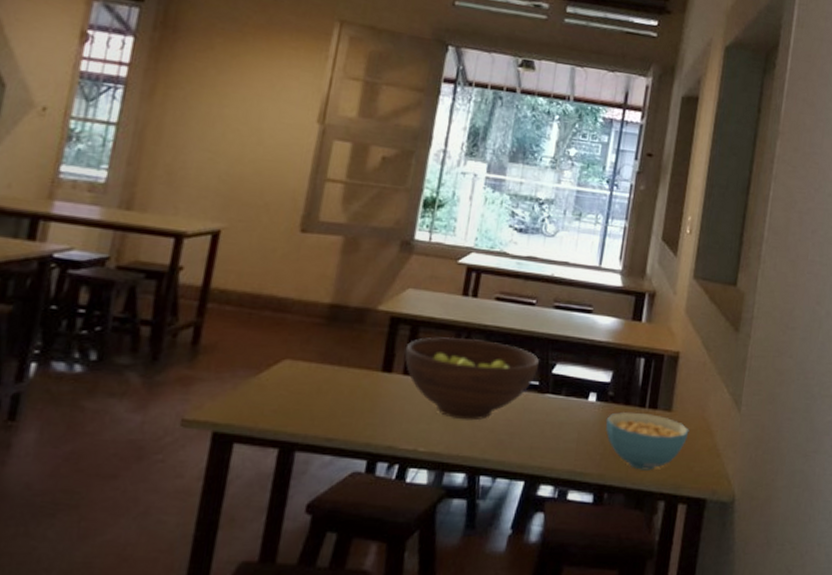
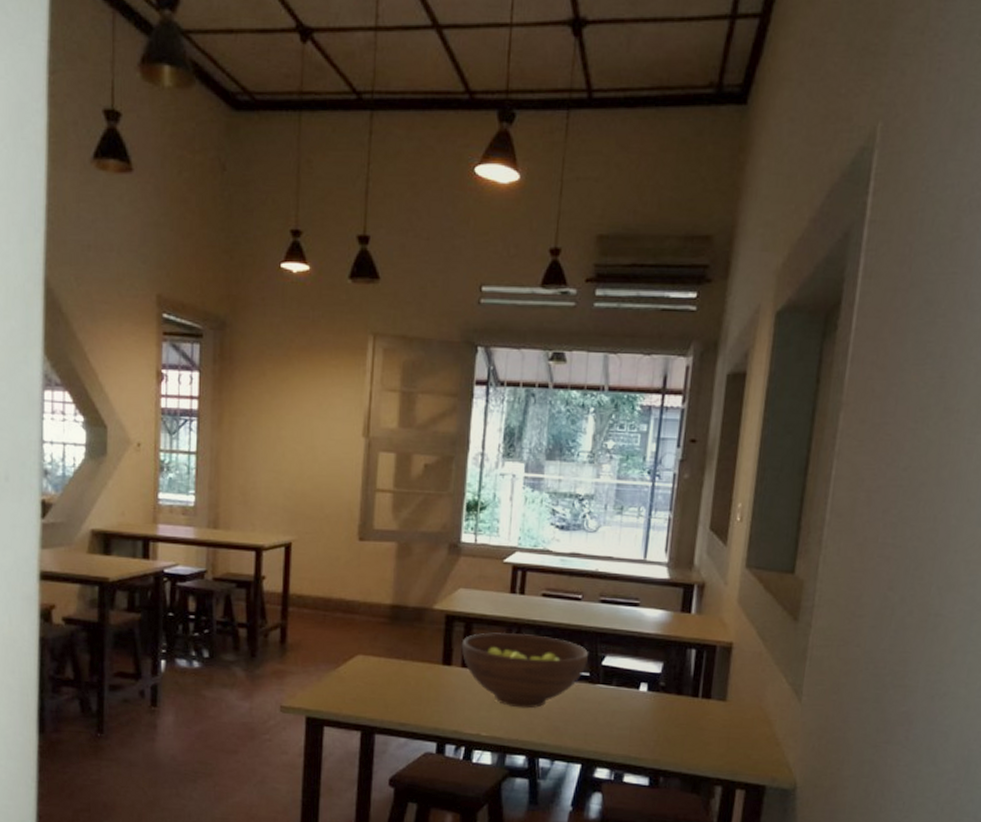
cereal bowl: present [605,411,690,471] -> none [658,701,746,757]

